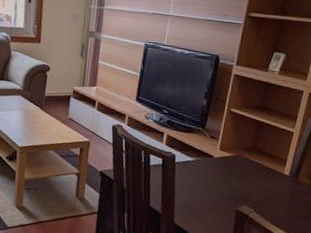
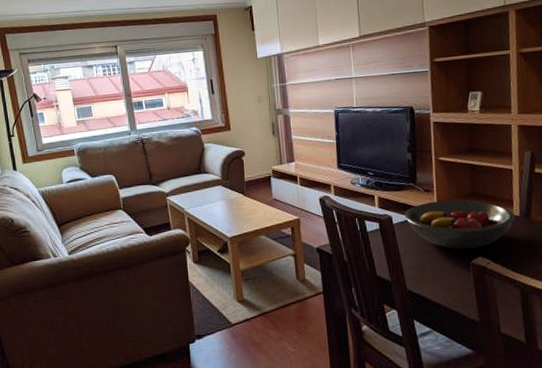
fruit bowl: none [187,148,285,198] -> present [404,199,515,250]

